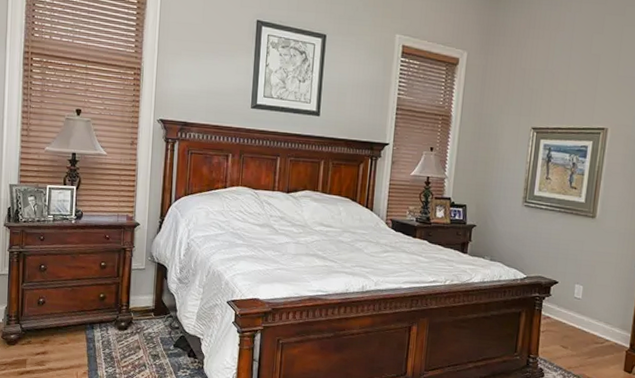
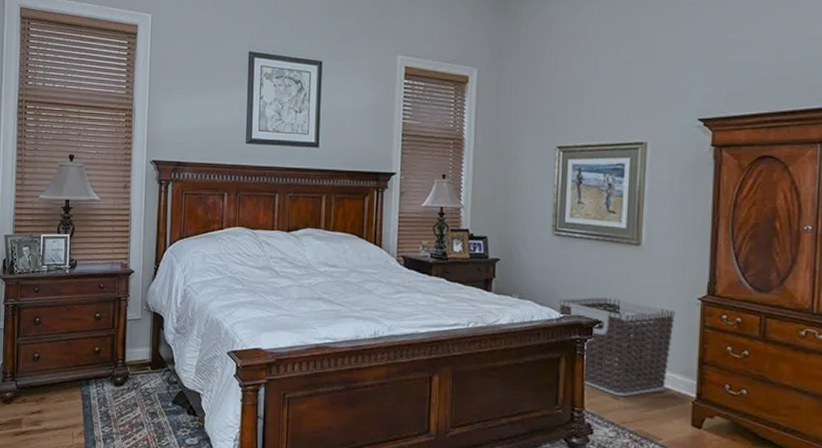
clothes hamper: none [523,261,619,346] -> present [559,297,675,397]

